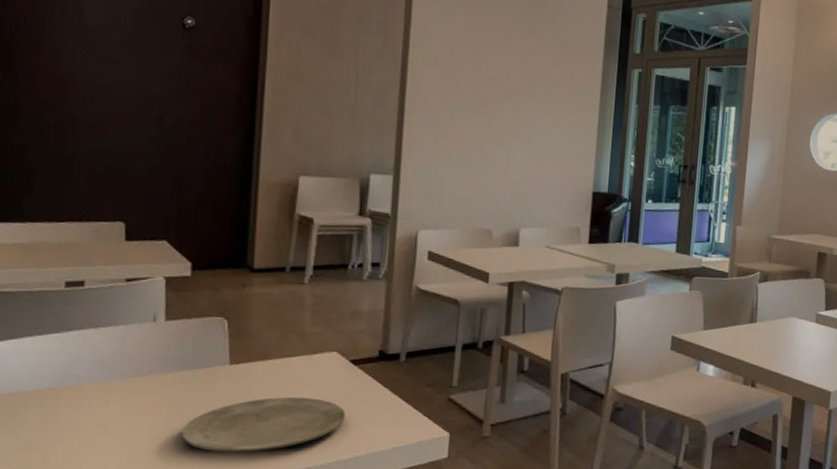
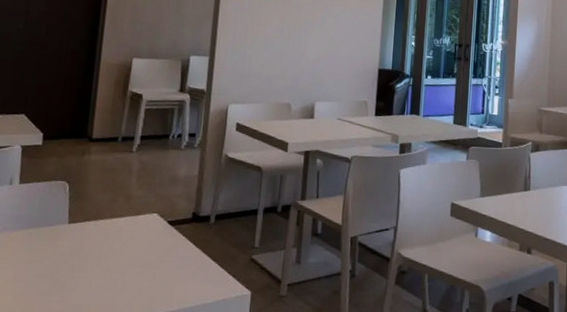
plate: present [181,396,345,453] -> none [25,254,162,305]

